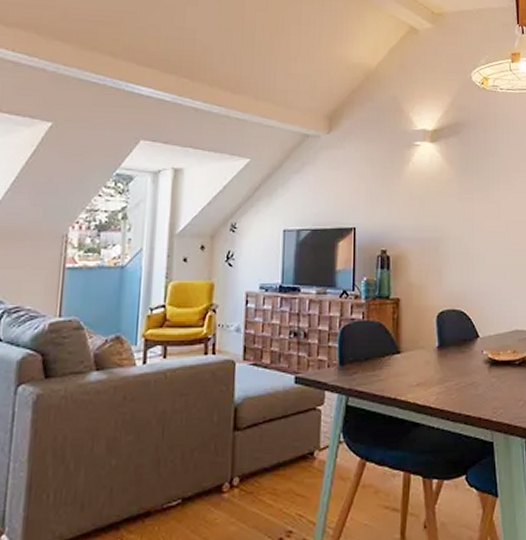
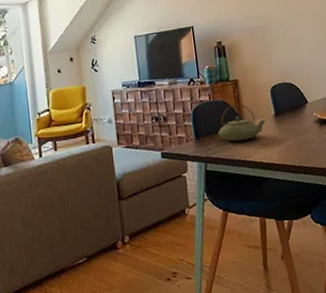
teapot: none [367,329,426,374] -> present [218,104,266,142]

